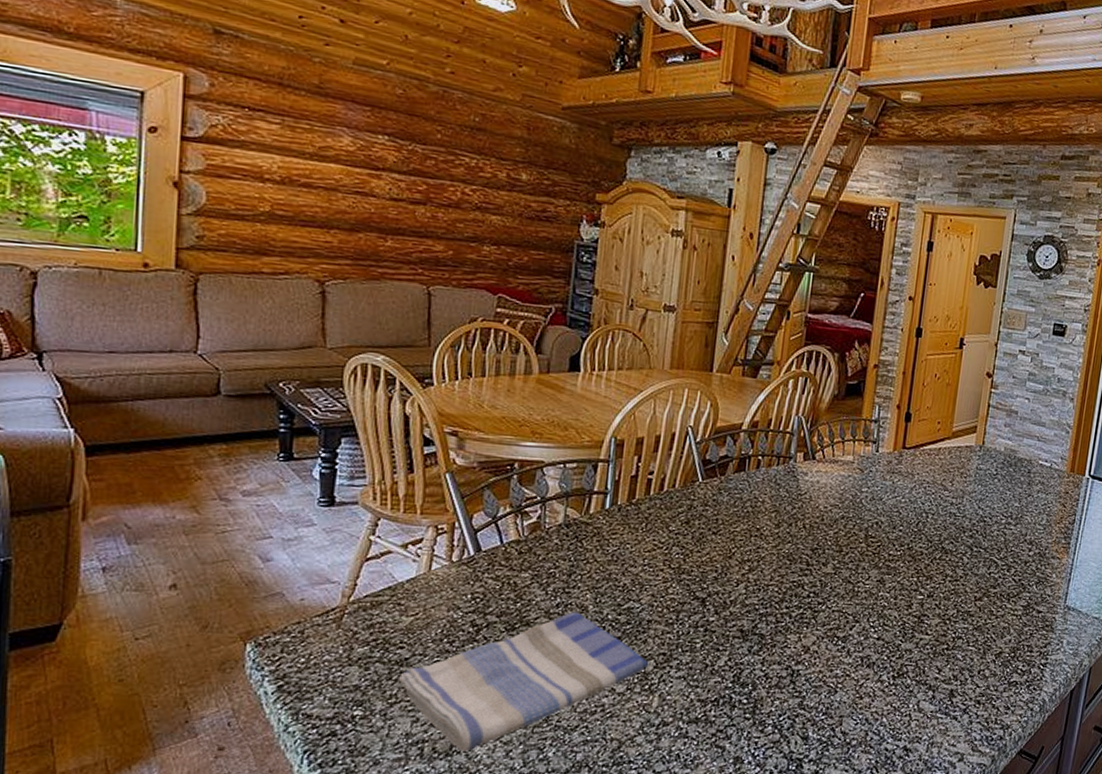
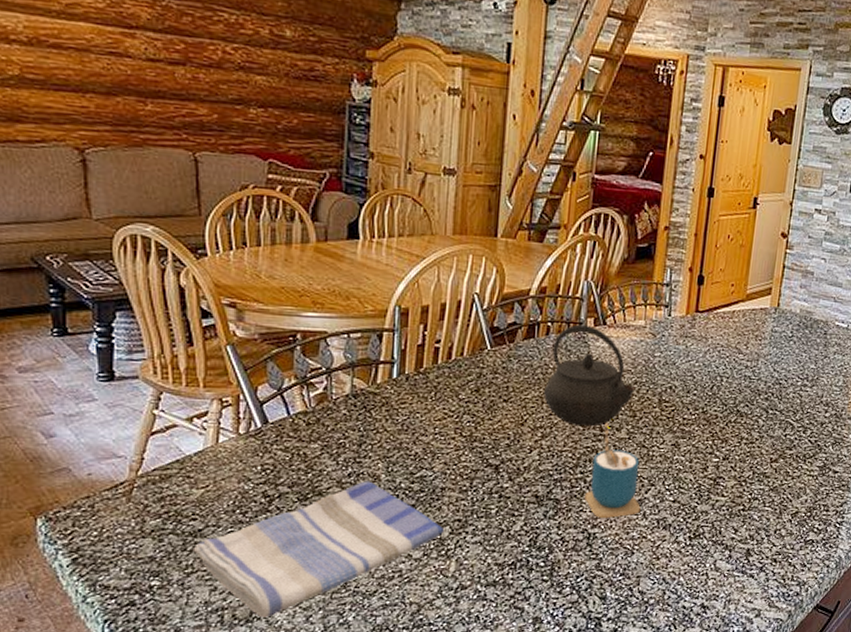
kettle: none [752,458,843,561] -> present [544,324,636,427]
cup: none [790,558,845,656] -> present [585,423,641,519]

